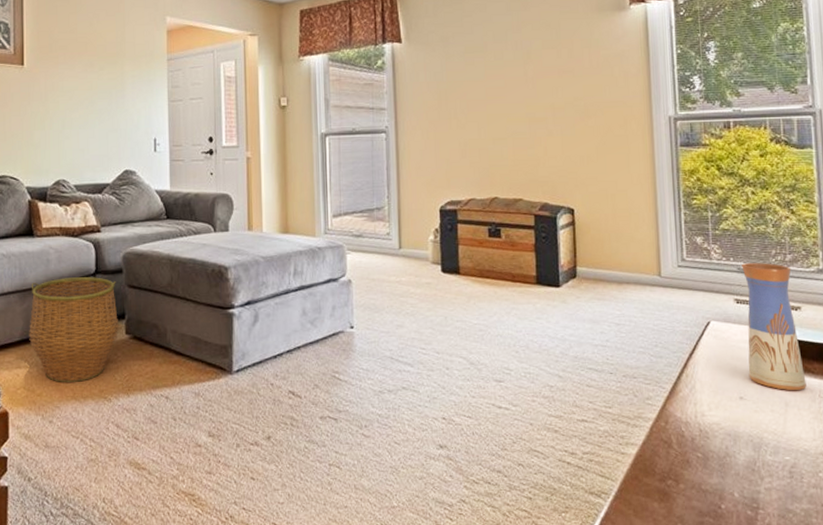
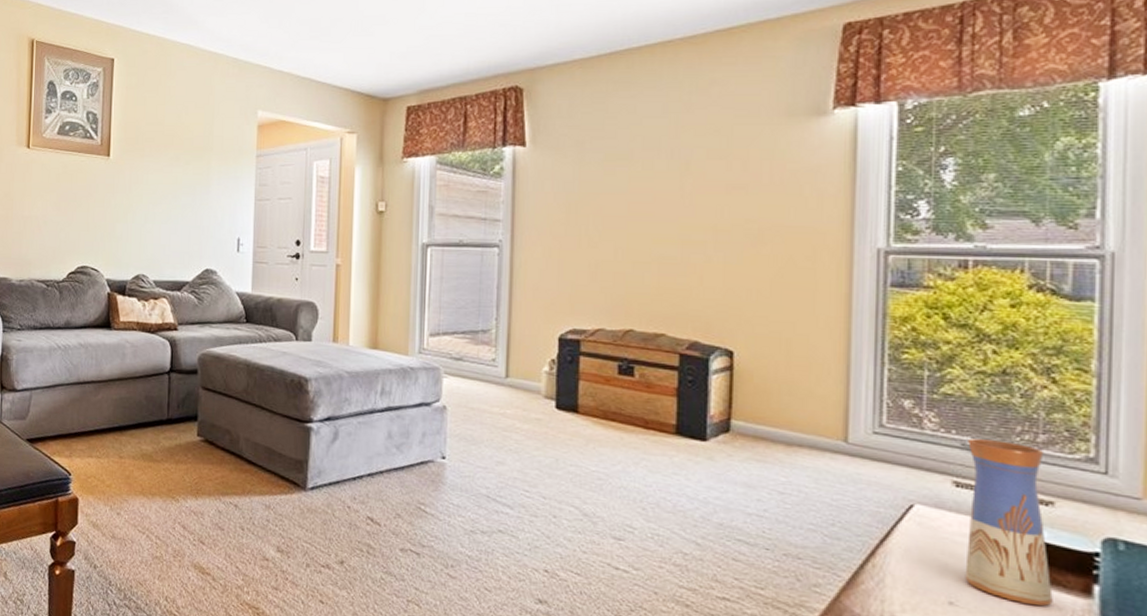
basket: present [29,277,120,382] -> none [101,373,191,479]

